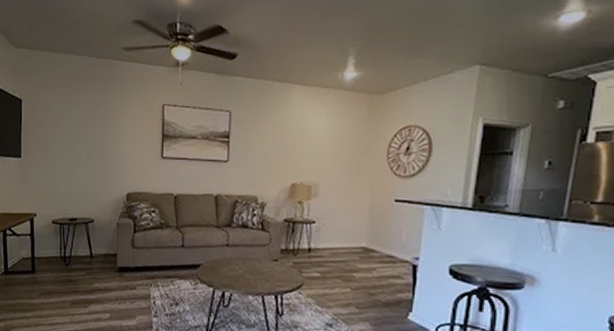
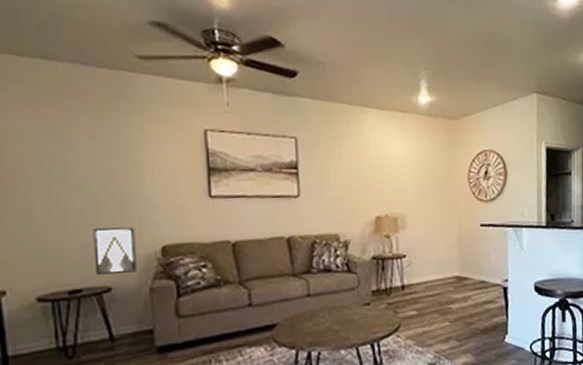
wall art: none [85,175,111,210] -> present [93,227,137,275]

